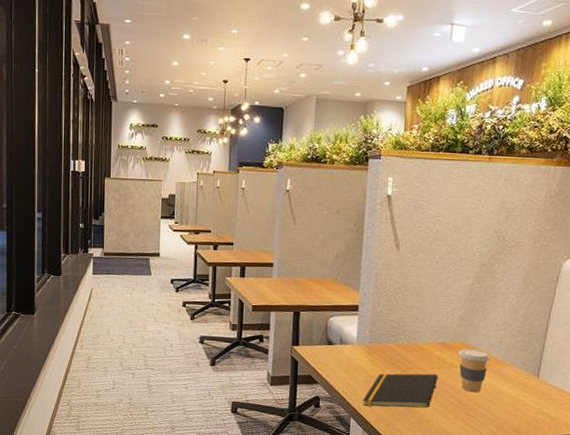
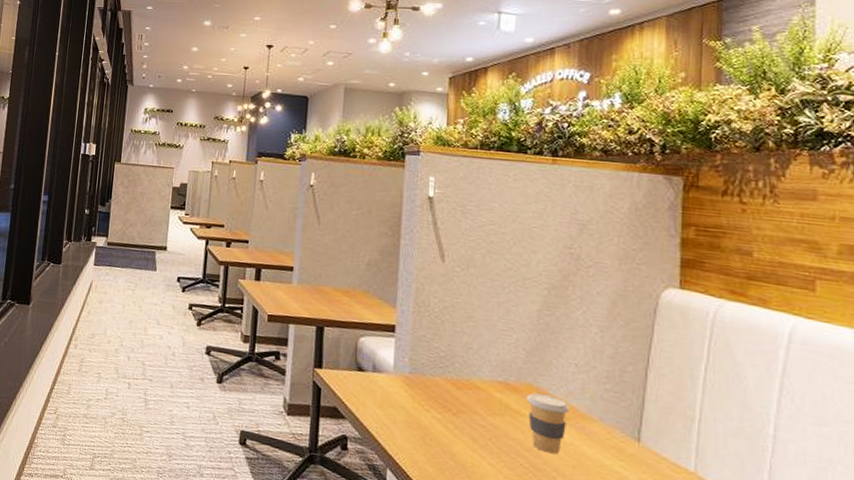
notepad: present [363,373,438,408] -> none [402,414,501,468]

